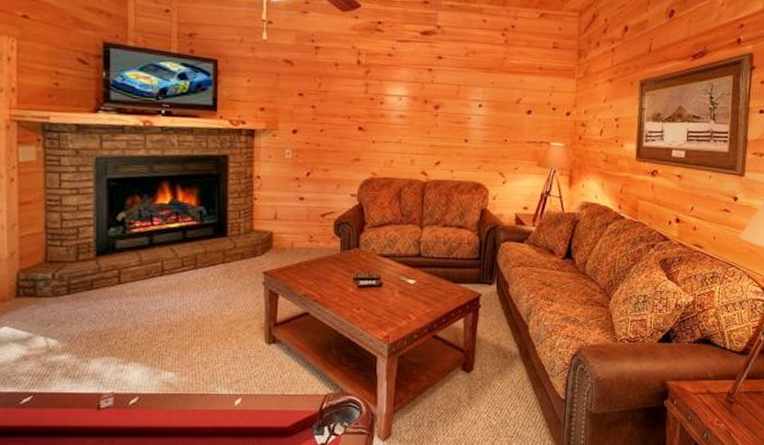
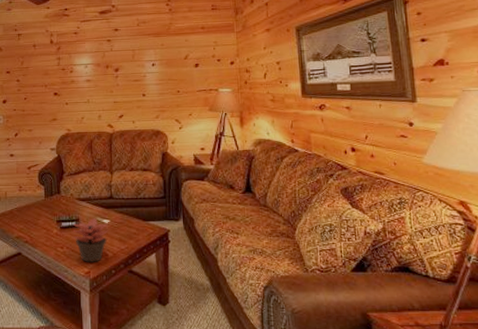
succulent plant: none [373,277,413,326] -> present [73,217,108,262]

